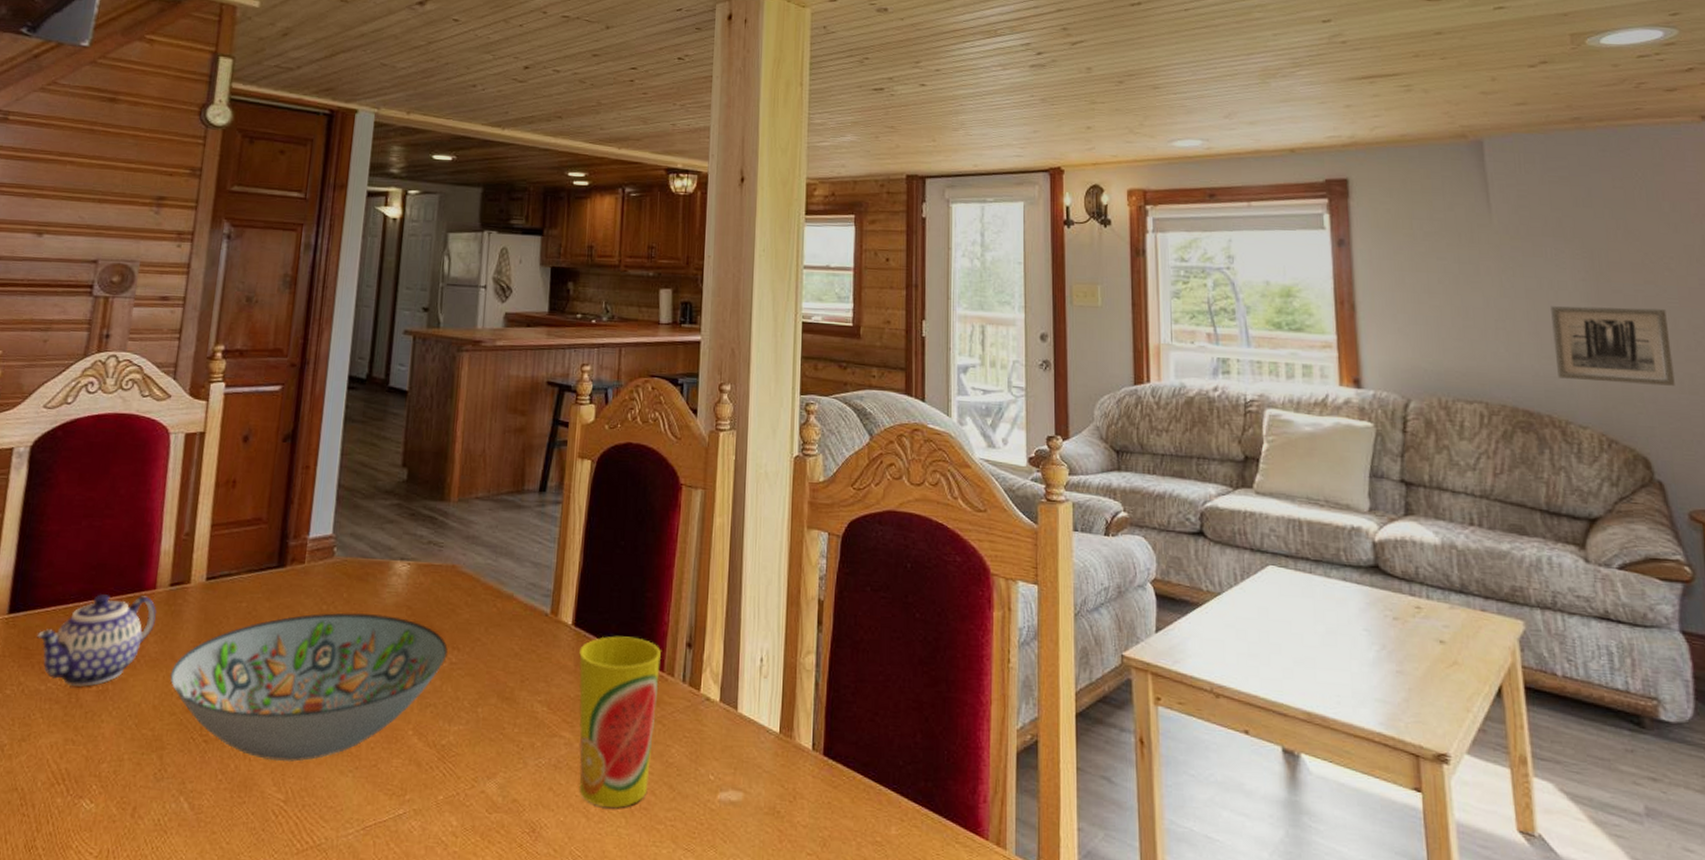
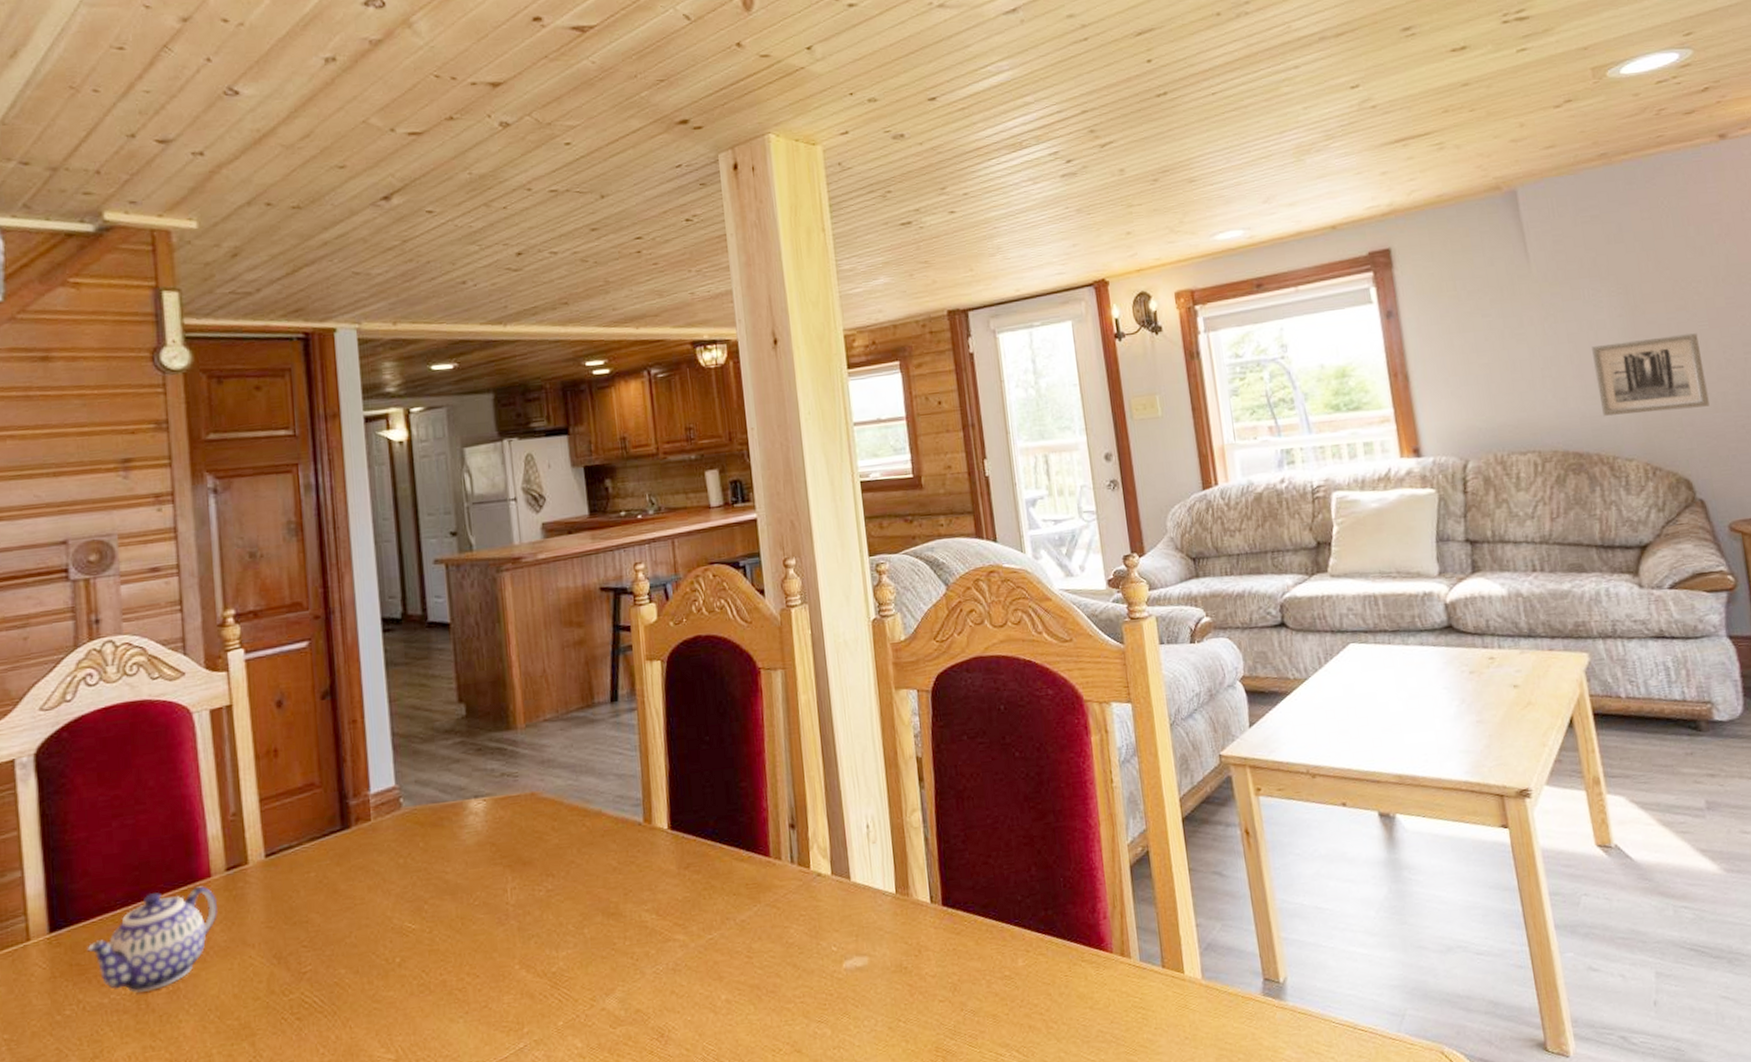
decorative bowl: present [170,612,448,763] -> none [245,855,542,1025]
cup: present [579,636,661,809] -> none [680,829,772,1000]

